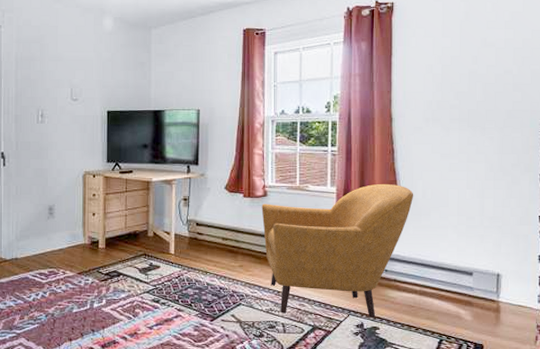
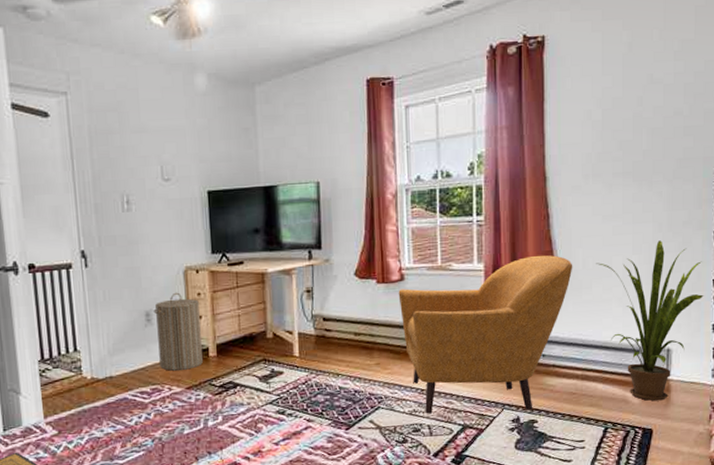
laundry hamper: none [55,192,94,258] -> present [153,292,203,371]
house plant: none [434,179,531,320] -> present [596,240,704,401]

